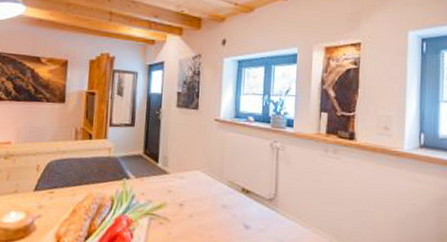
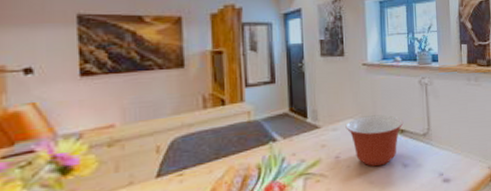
mixing bowl: none [192,170,250,222] -> present [345,114,404,167]

